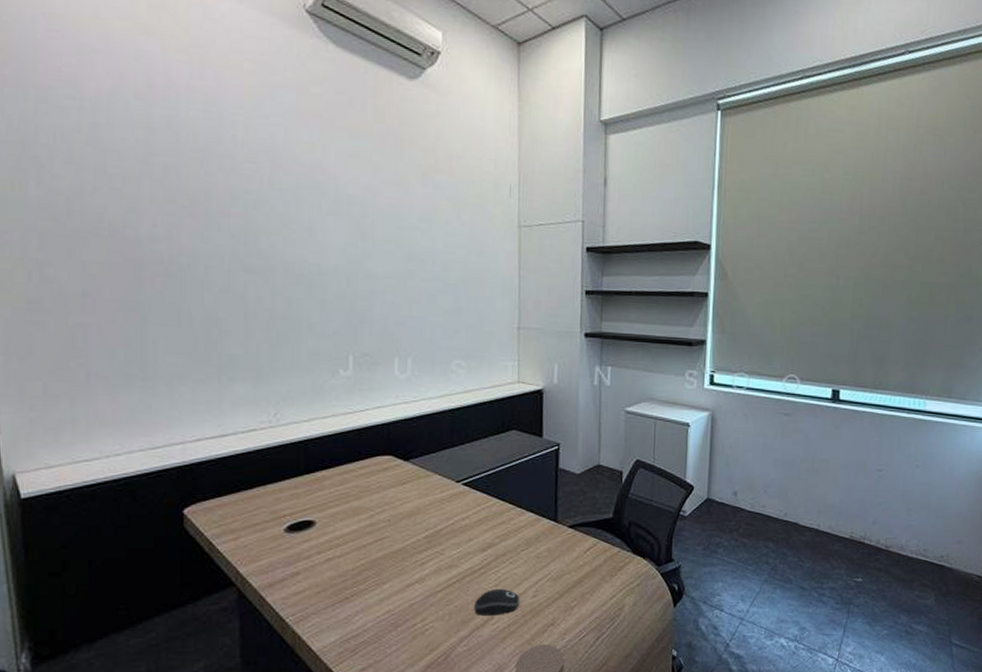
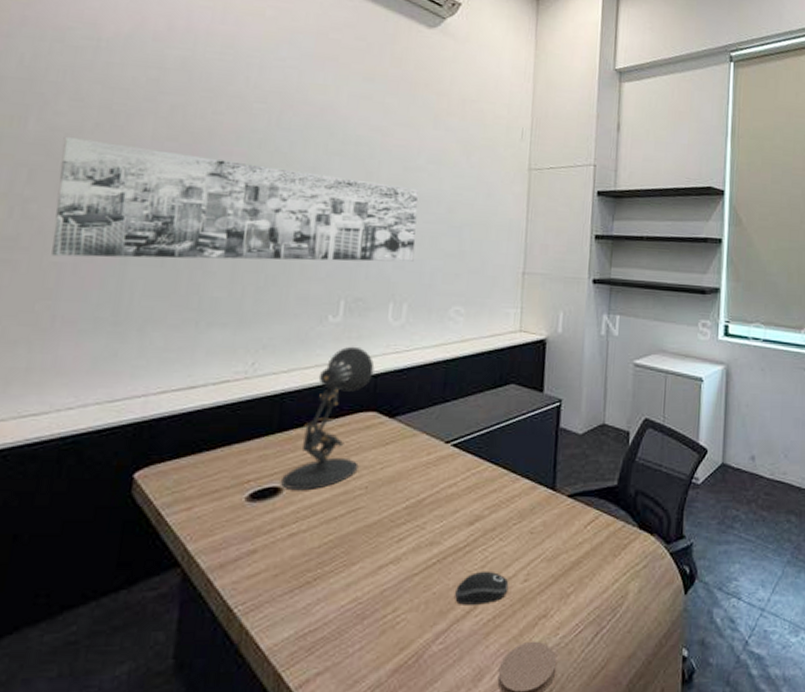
wall art: none [65,201,414,319] -> present [51,137,419,262]
desk lamp: none [312,397,386,524] -> present [280,346,375,491]

